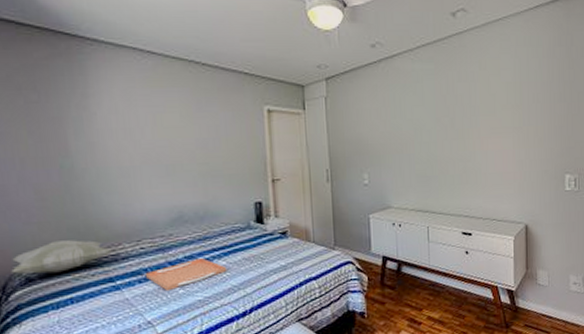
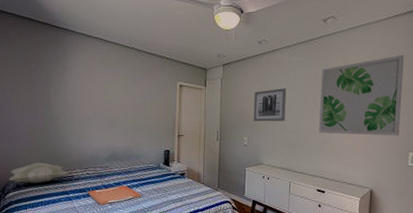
wall art: none [371,105,415,152] -> present [253,88,287,122]
wall art: none [456,54,553,160] -> present [319,54,405,136]

